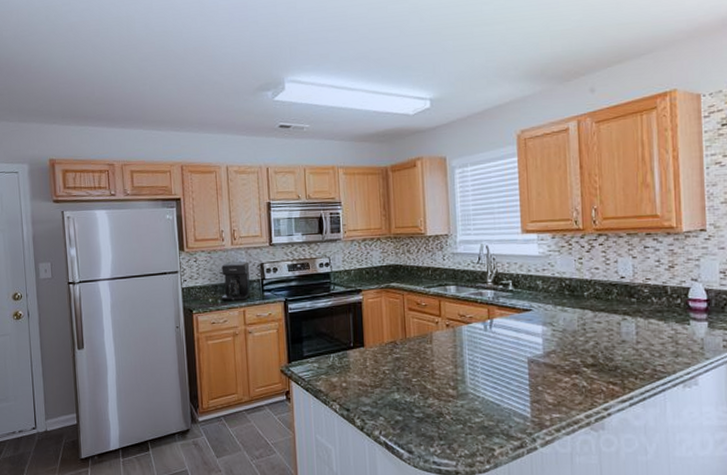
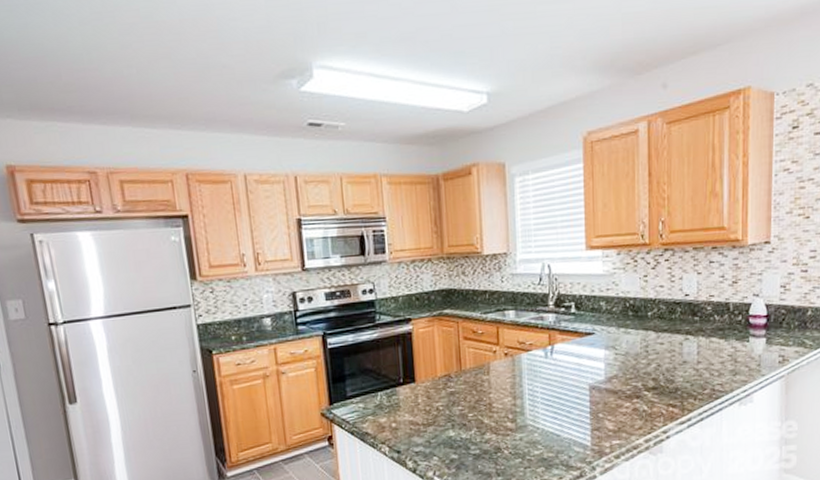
coffee maker: present [221,261,250,301] -> none [244,290,282,338]

